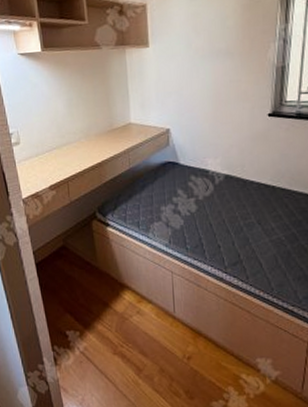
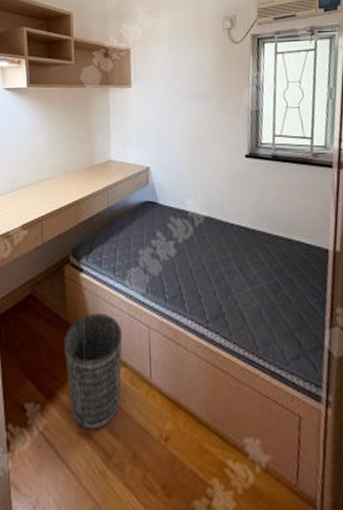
wastebasket: none [96,261,149,351] -> present [65,313,123,430]

